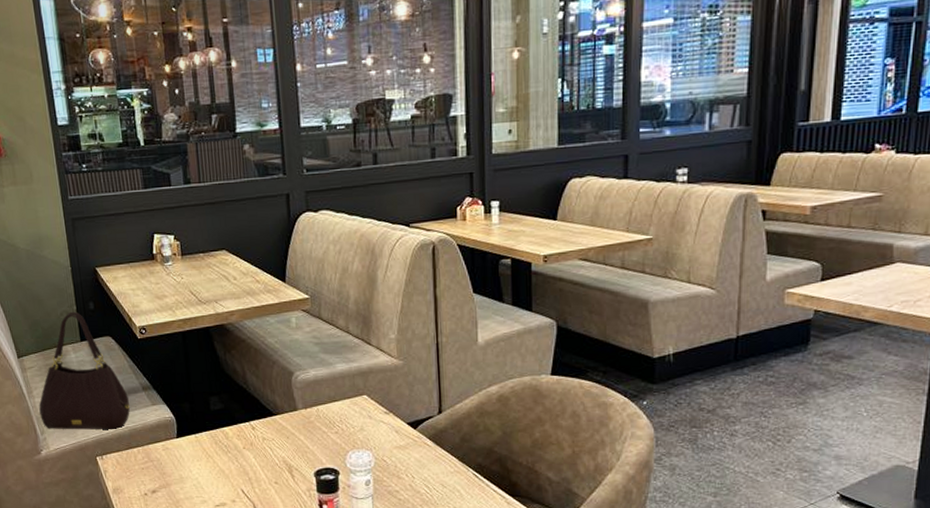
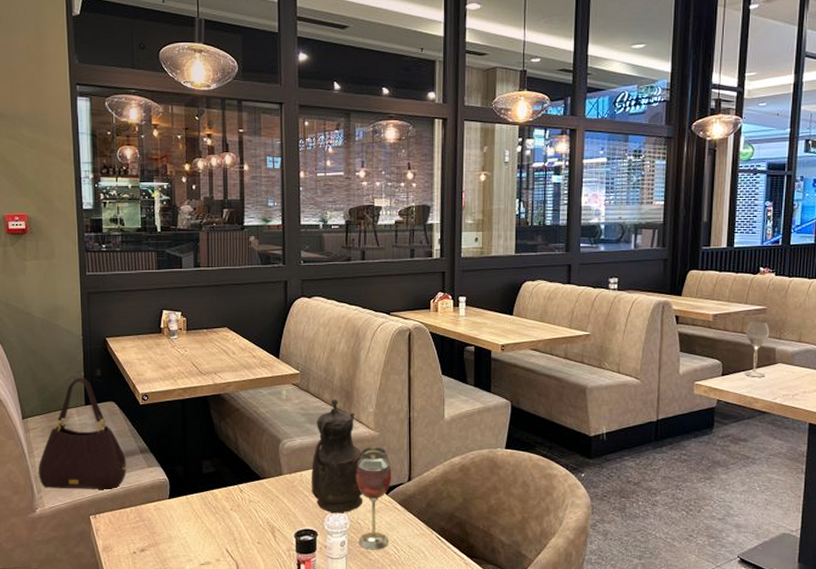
coffeepot: none [328,324,389,450] -> present [311,398,363,512]
wineglass: none [377,377,420,489] -> present [355,447,392,550]
wineglass: none [850,210,886,281] -> present [744,320,770,377]

